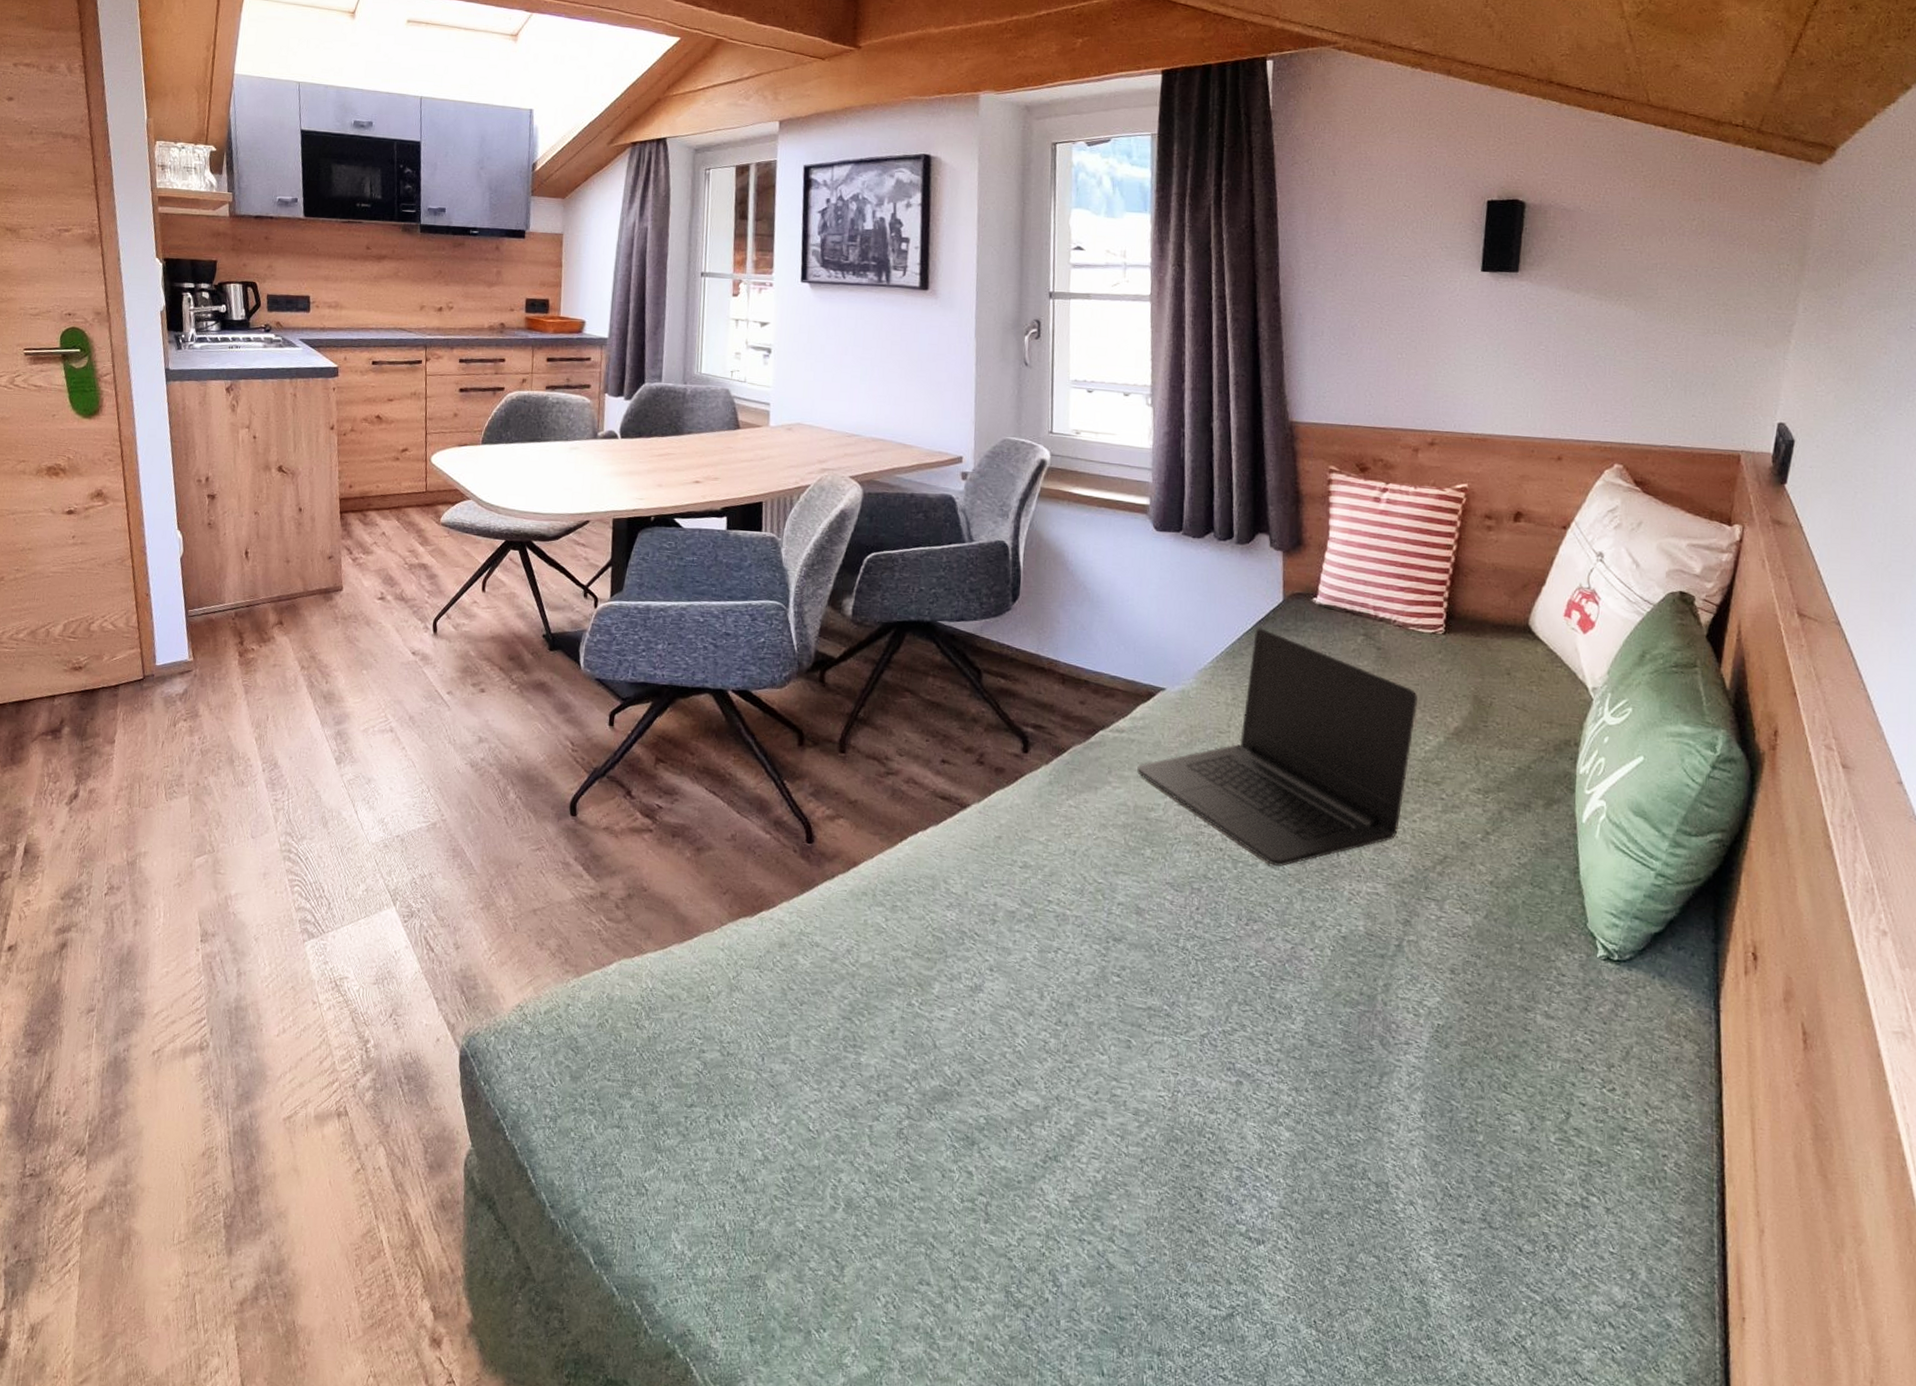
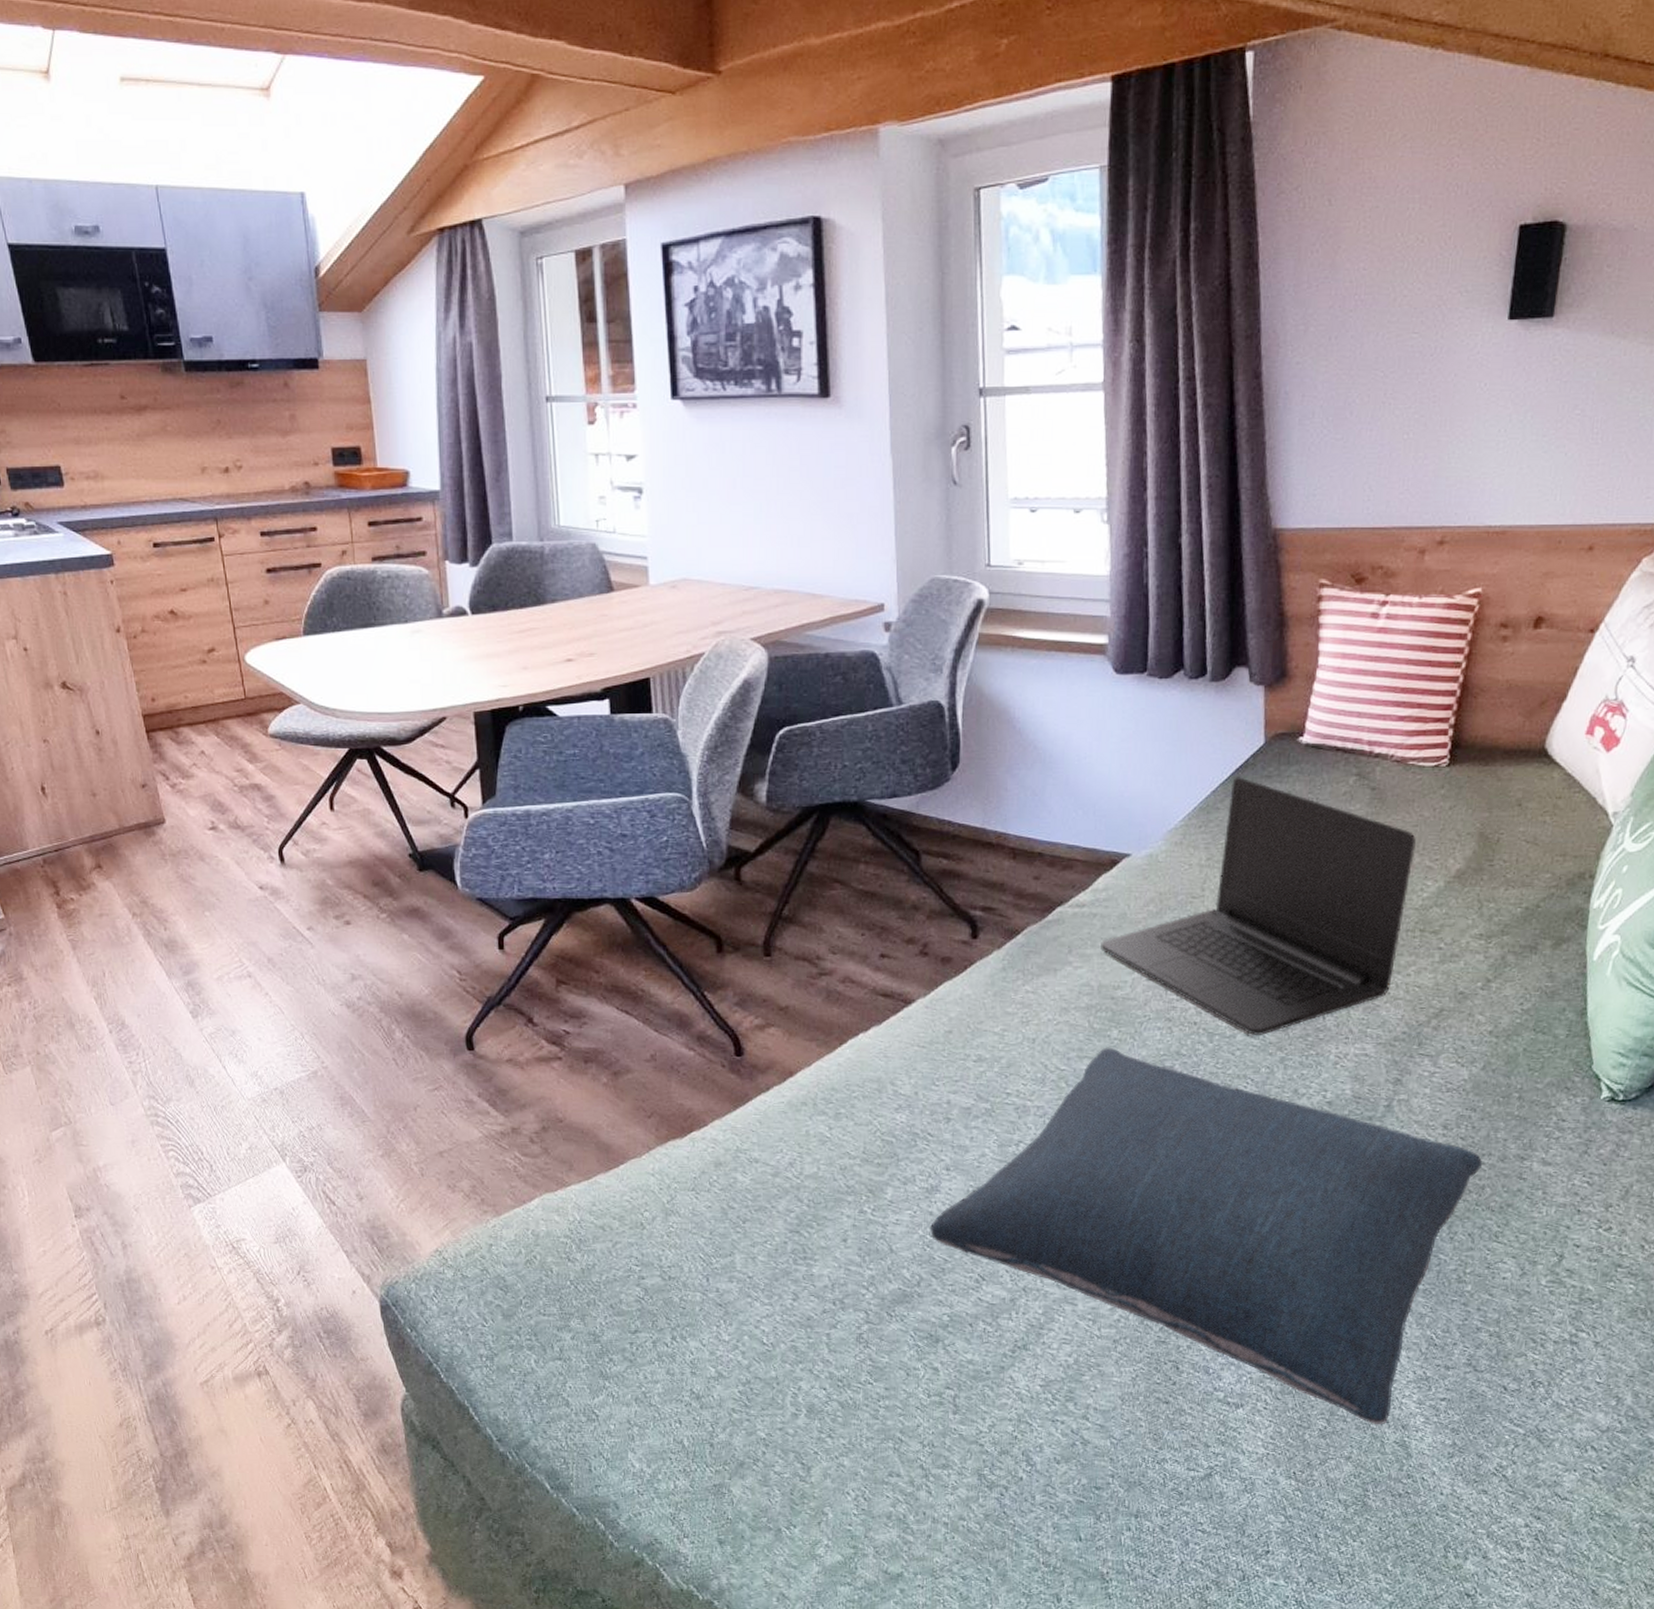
pillow: none [971,864,1489,1278] -> present [929,1047,1483,1425]

